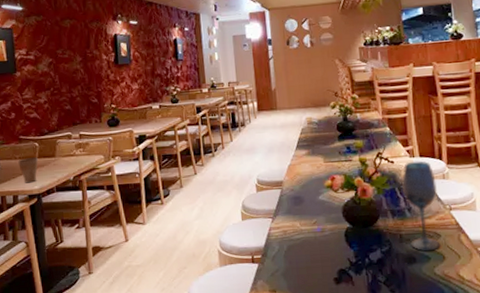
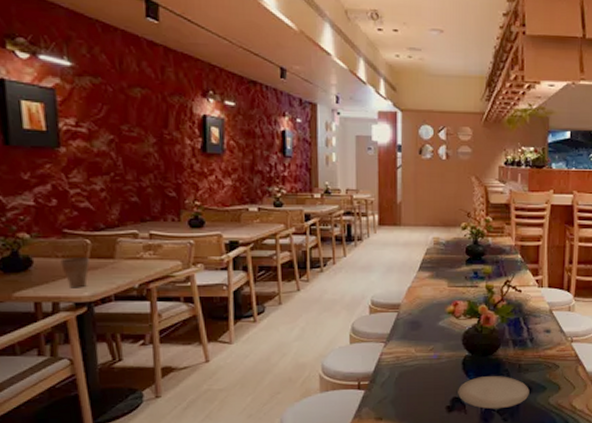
plate: none [343,246,414,281] -> present [458,376,529,410]
wineglass: present [402,160,441,251] -> none [527,291,561,382]

